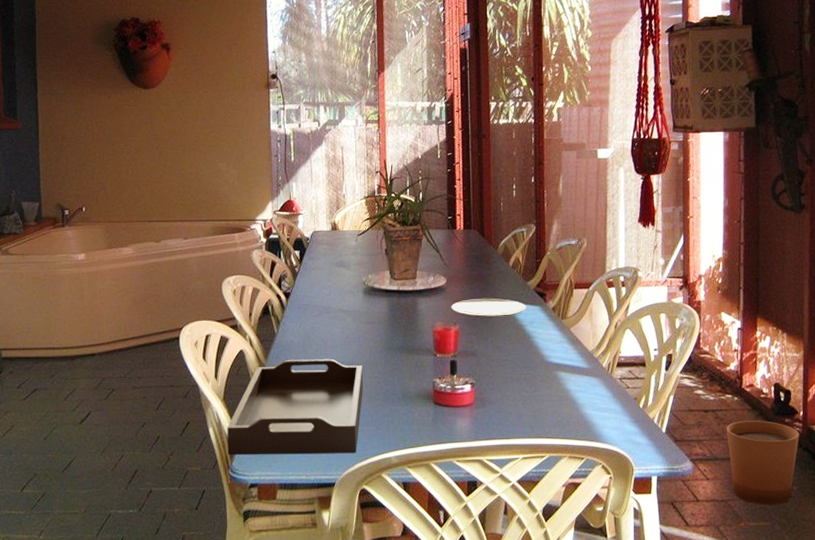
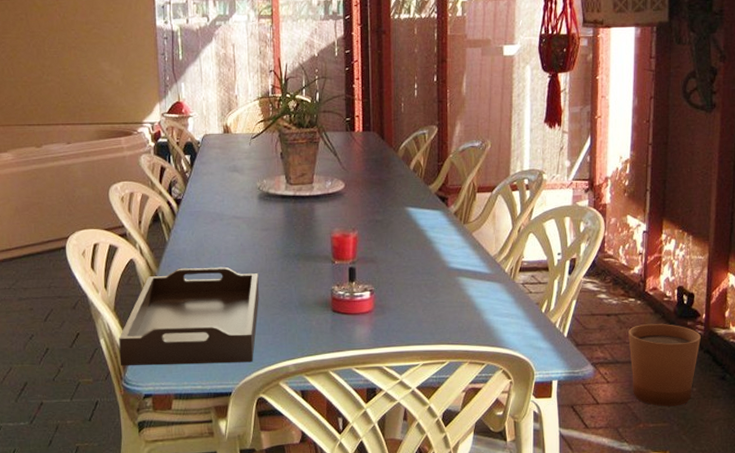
plate: present [451,298,526,317] -> none [350,203,427,223]

